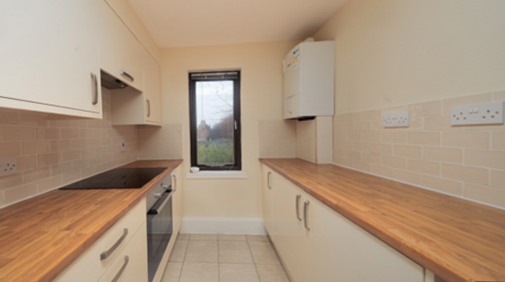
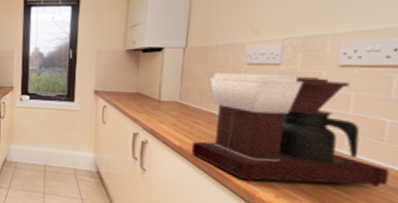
coffee maker: none [346,135,495,231] -> present [191,73,390,188]

